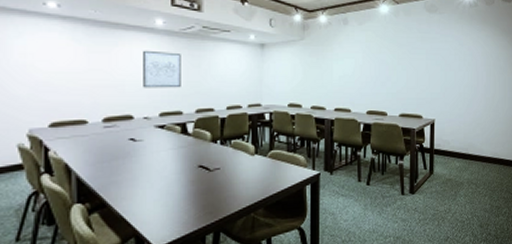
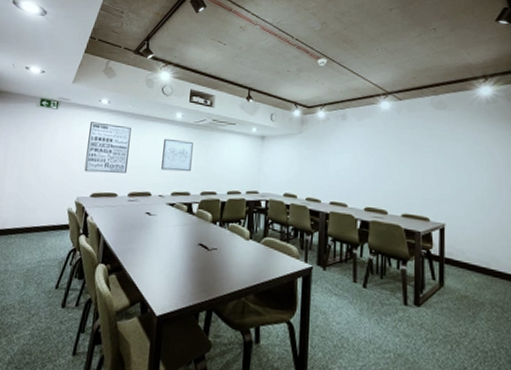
wall art: none [33,32,98,97] -> present [84,122,131,173]

